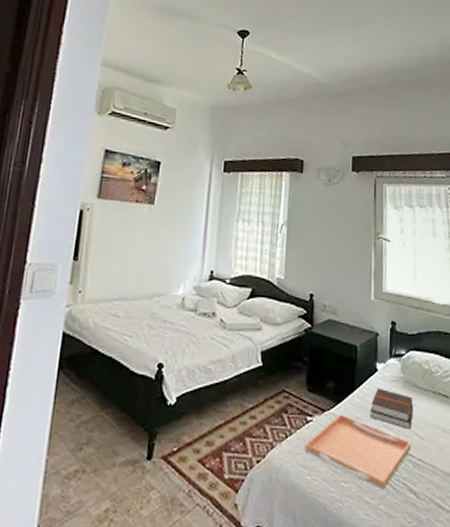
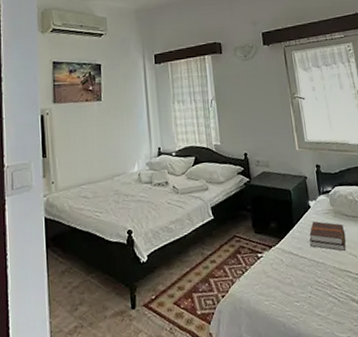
serving tray: present [305,414,411,489] -> none [259,247,348,303]

